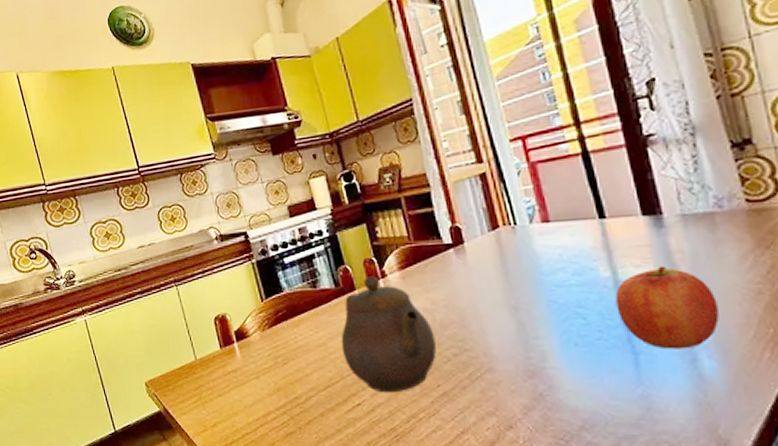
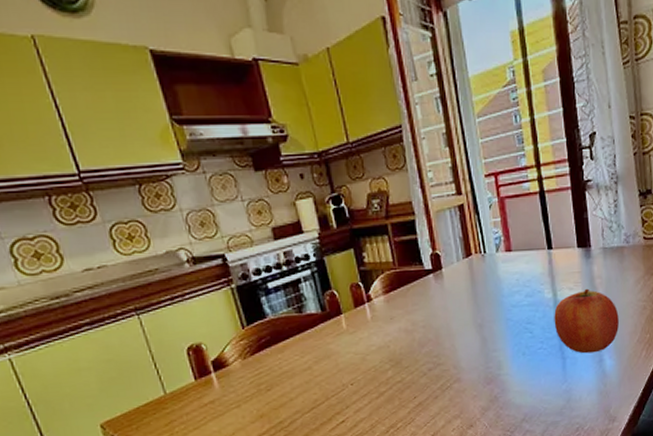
teapot: present [341,276,437,393] -> none [326,300,414,409]

